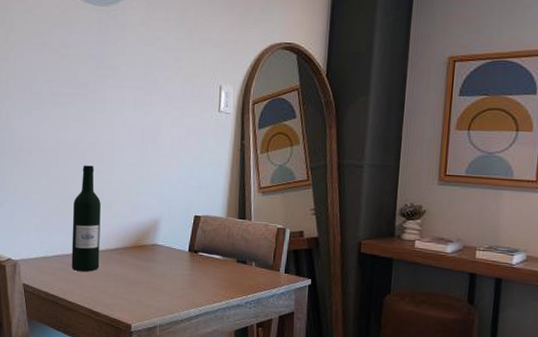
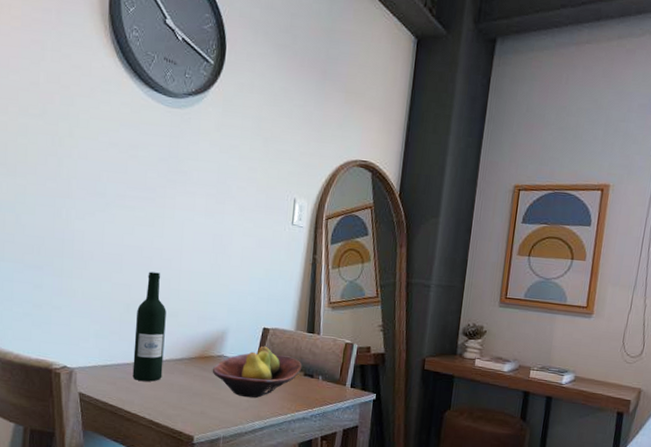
fruit bowl: none [146,233,235,286] -> present [212,345,302,398]

